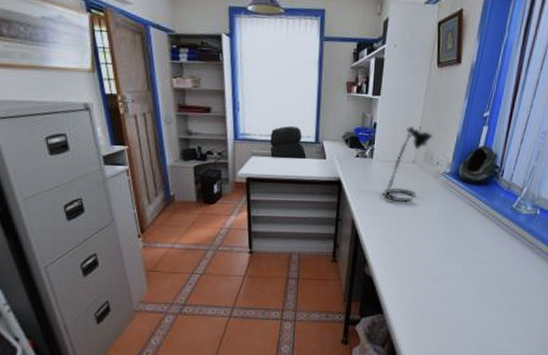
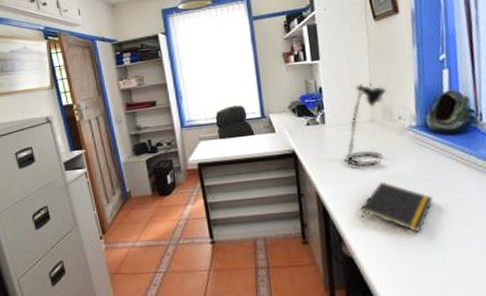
notepad: none [386,217,448,263] -> present [360,181,433,233]

